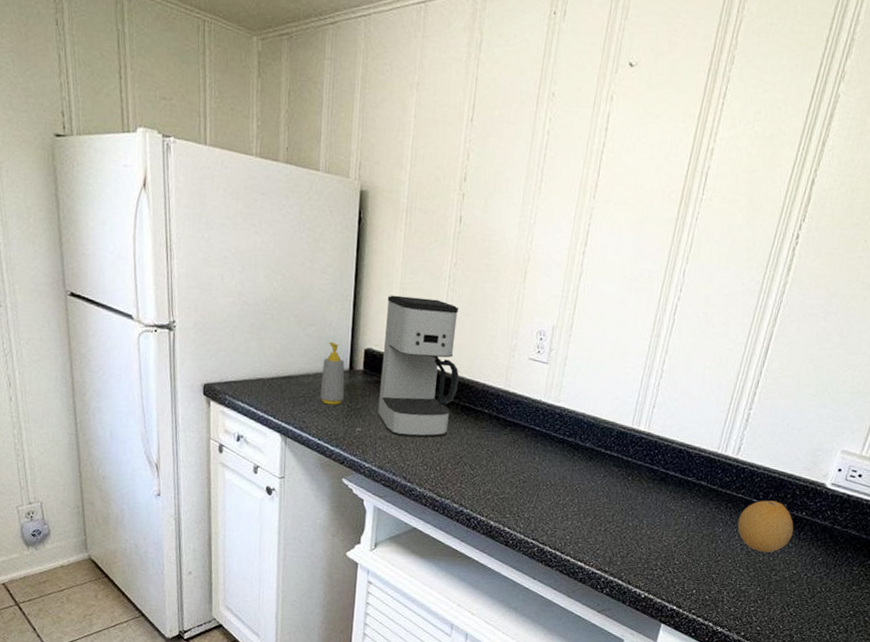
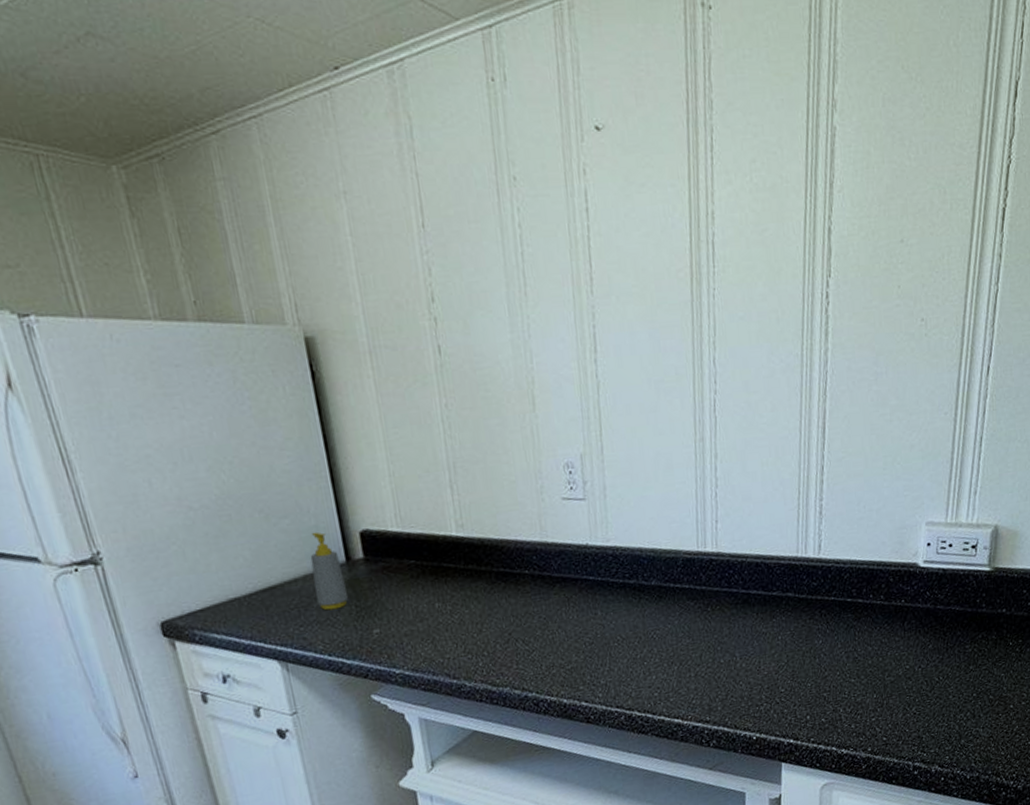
coffee maker: present [378,295,460,438] -> none [372,452,486,627]
fruit: present [737,500,794,553] -> none [836,594,897,655]

